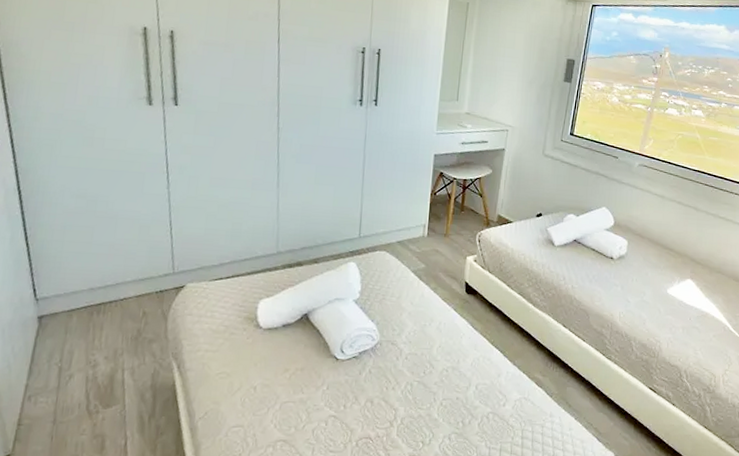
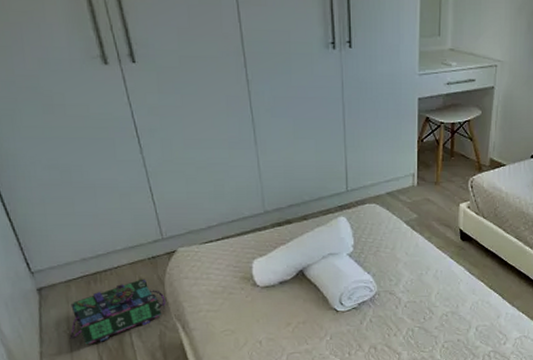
backpack: none [60,312,166,380] -> present [69,279,166,345]

